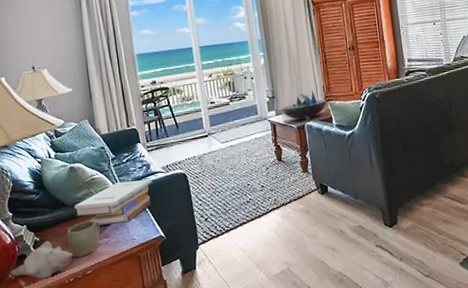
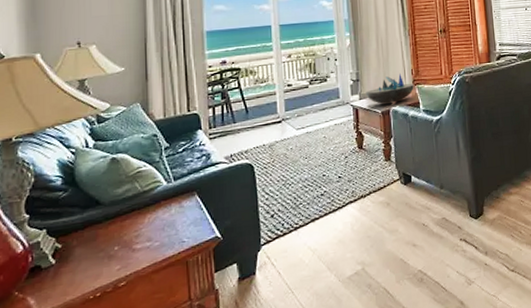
seashell: present [8,240,74,279] -> none [14,247,104,296]
mug: present [67,220,101,257] -> none [98,221,143,267]
books: present [74,179,152,227] -> none [112,170,212,228]

